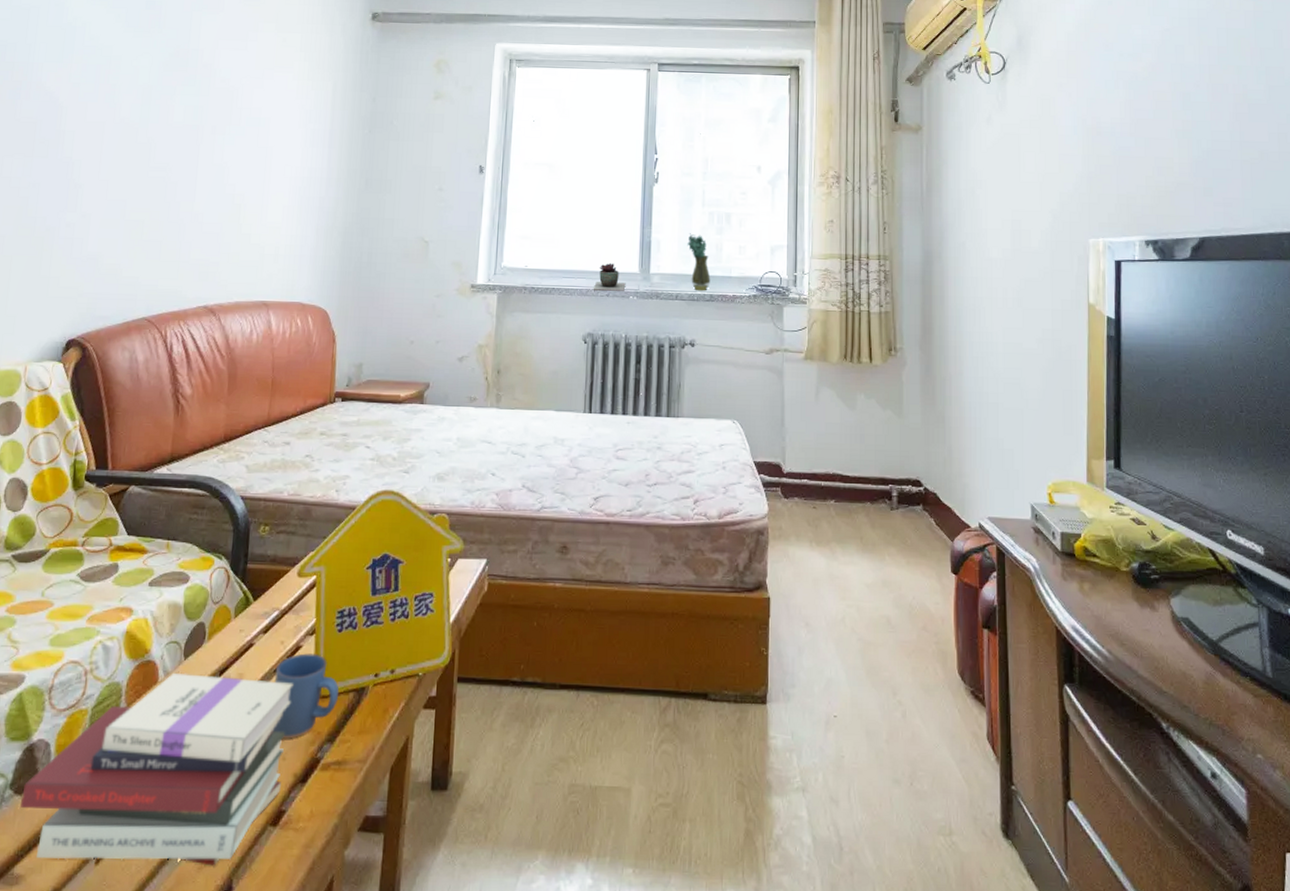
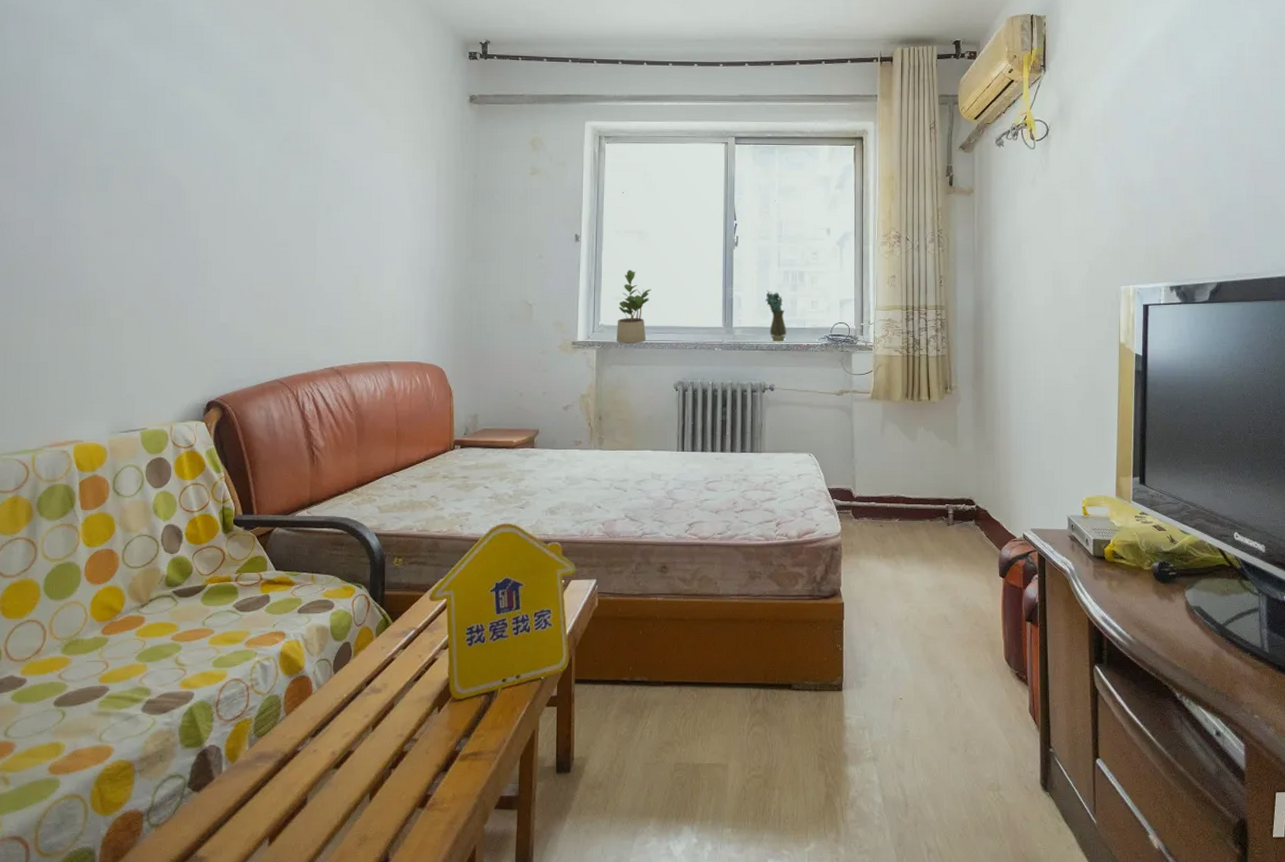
books: present [19,673,293,866] -> none [198,685,432,843]
mug: present [272,653,340,739] -> none [415,664,472,736]
potted plant: none [520,206,561,290] -> present [617,270,651,345]
succulent plant: present [593,262,626,292] -> none [682,318,711,345]

